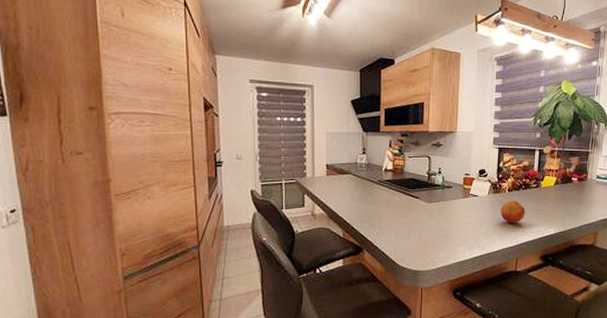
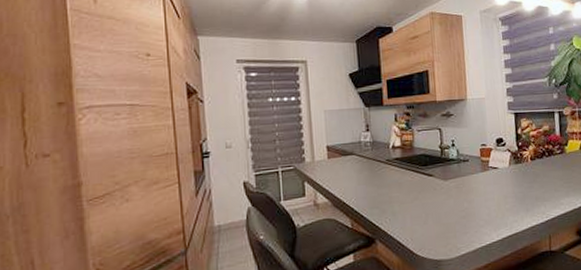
fruit: present [500,201,525,223] -> none [525,170,553,196]

